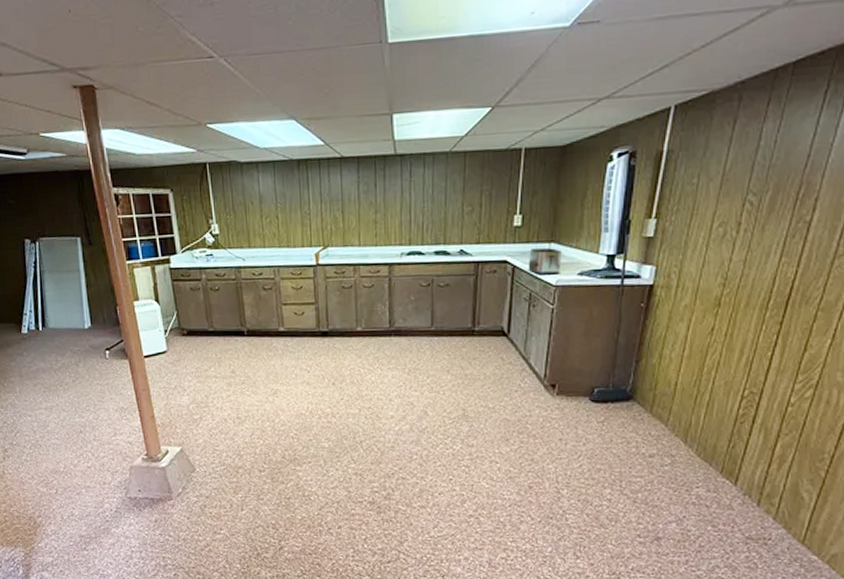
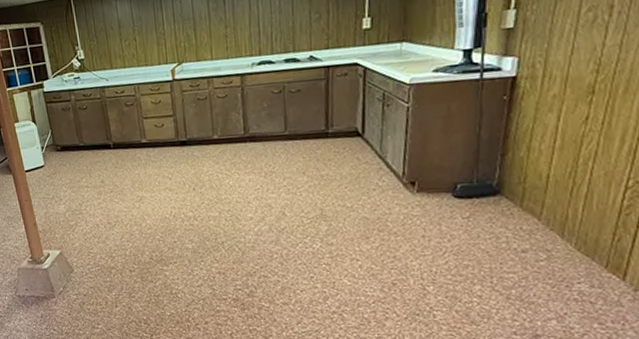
toaster: present [528,247,563,275] -> none [379,47,416,75]

